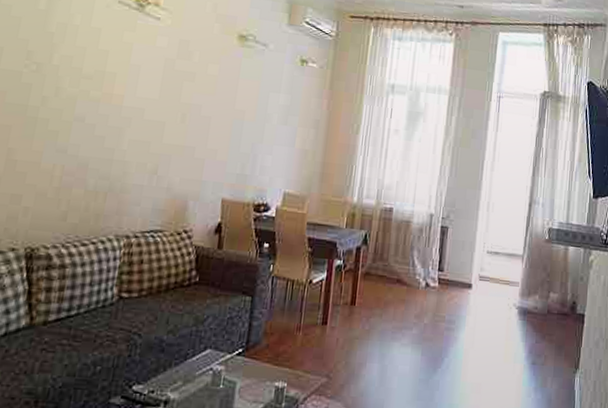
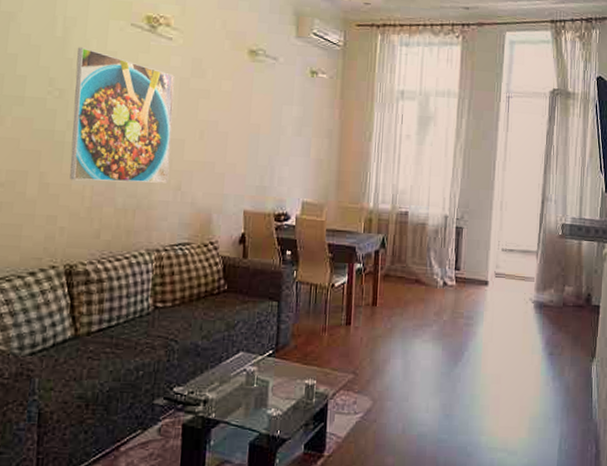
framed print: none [39,21,160,167] -> present [70,47,175,184]

